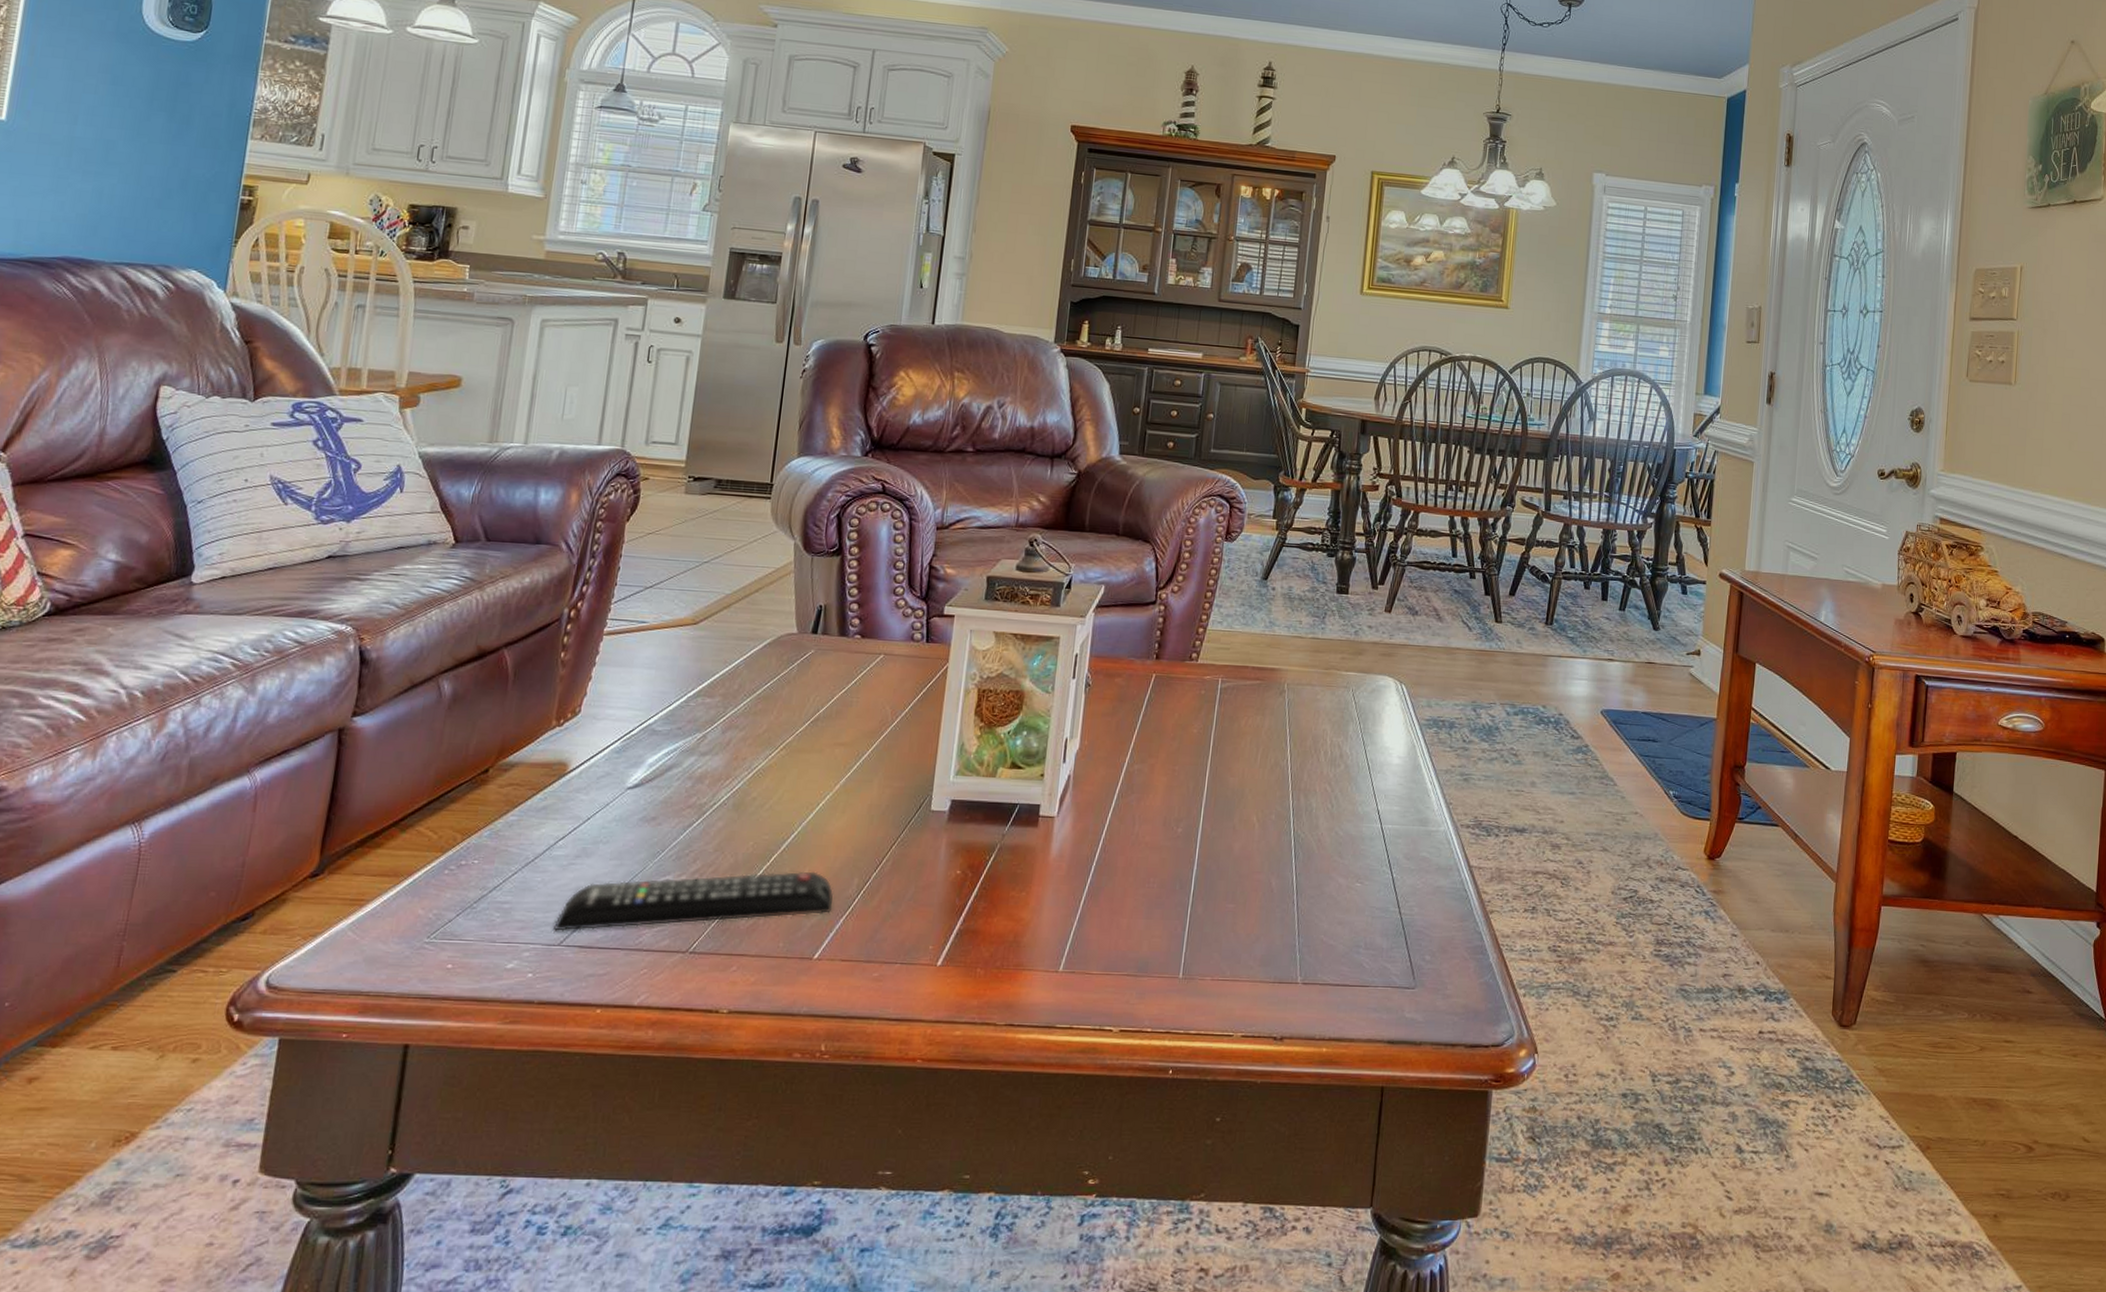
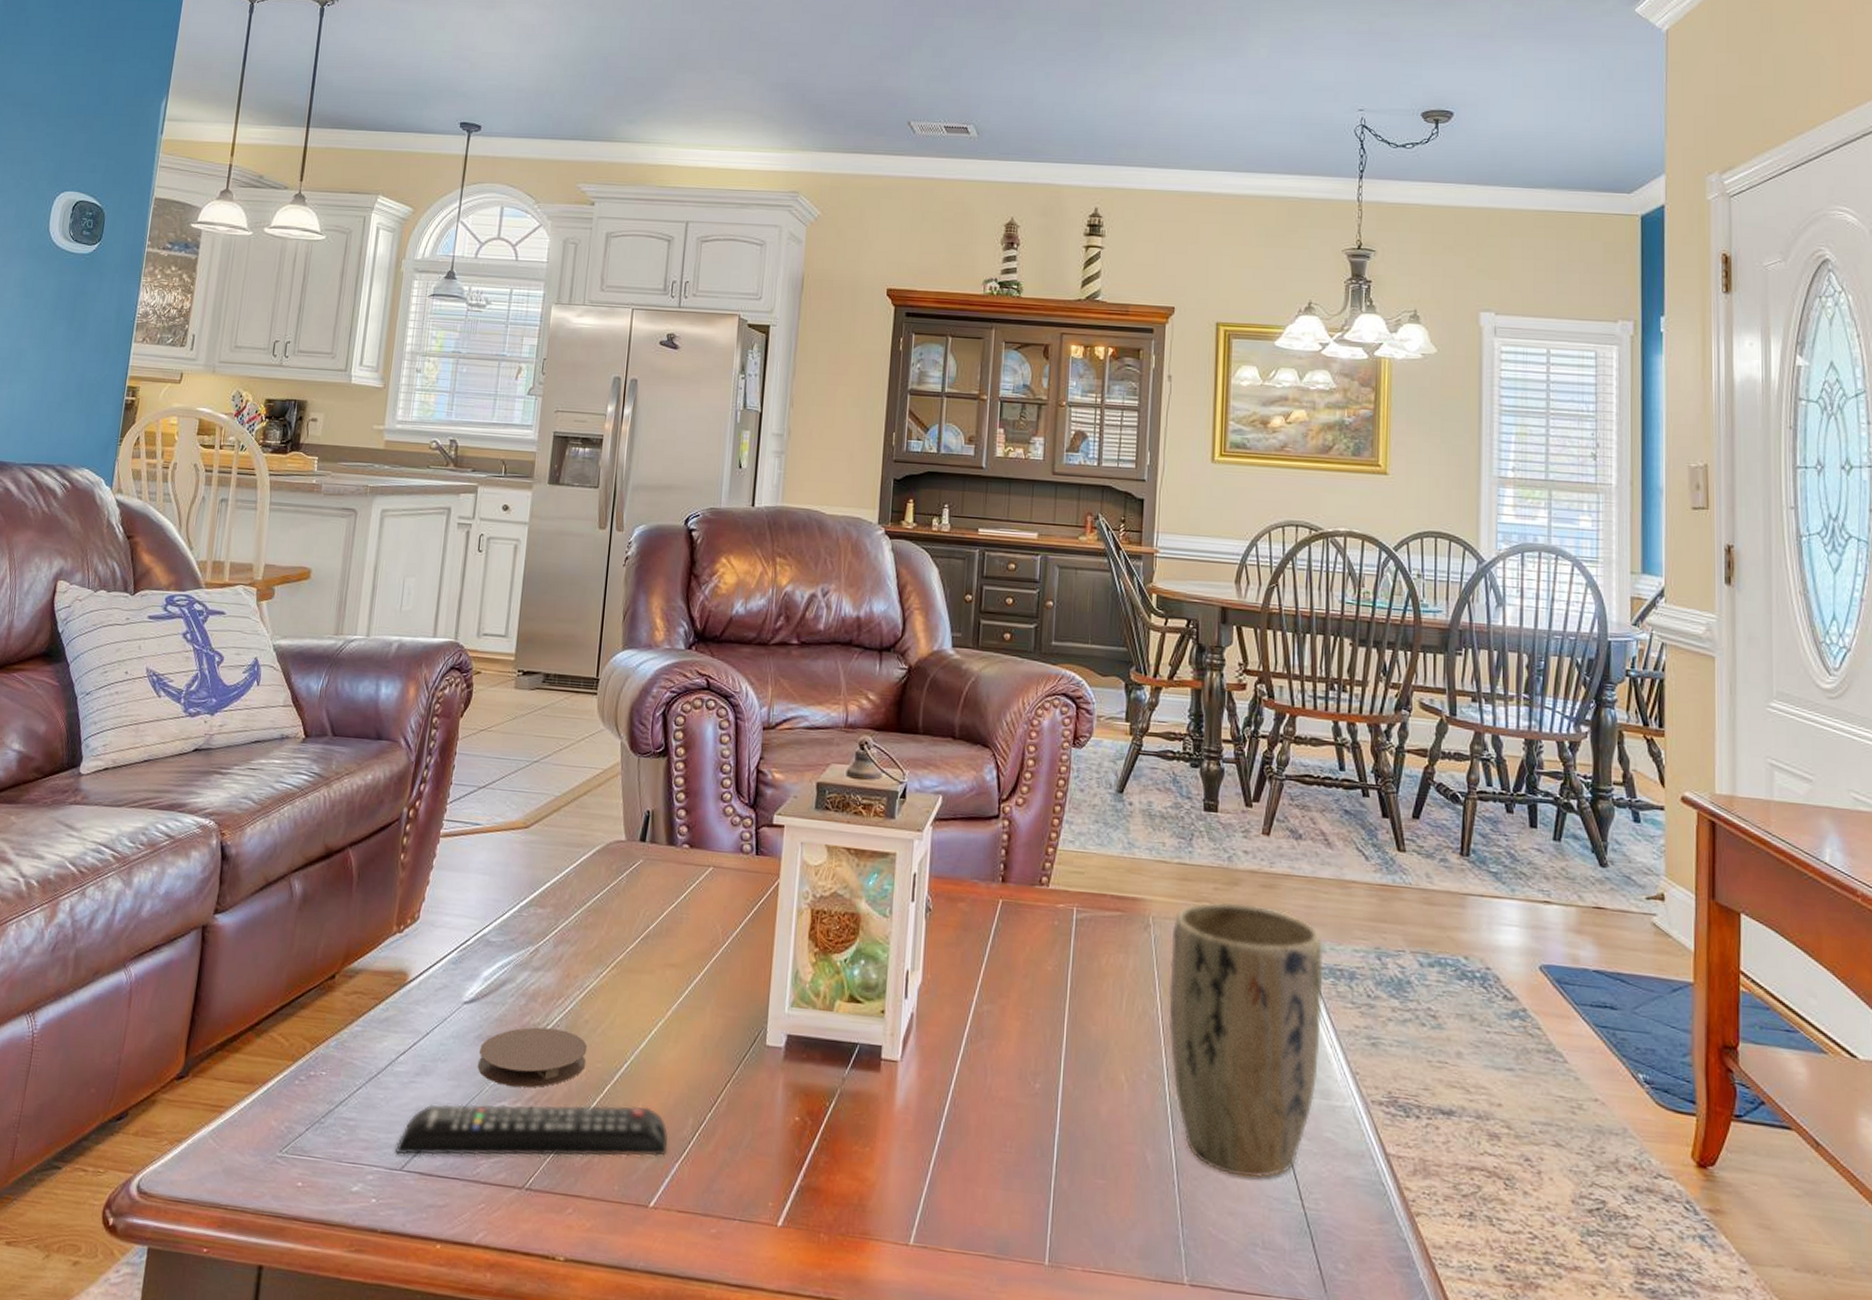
coaster: none [641,806,755,862] -> present [477,1027,588,1088]
plant pot: none [1296,669,1429,893] -> present [1168,902,1323,1179]

